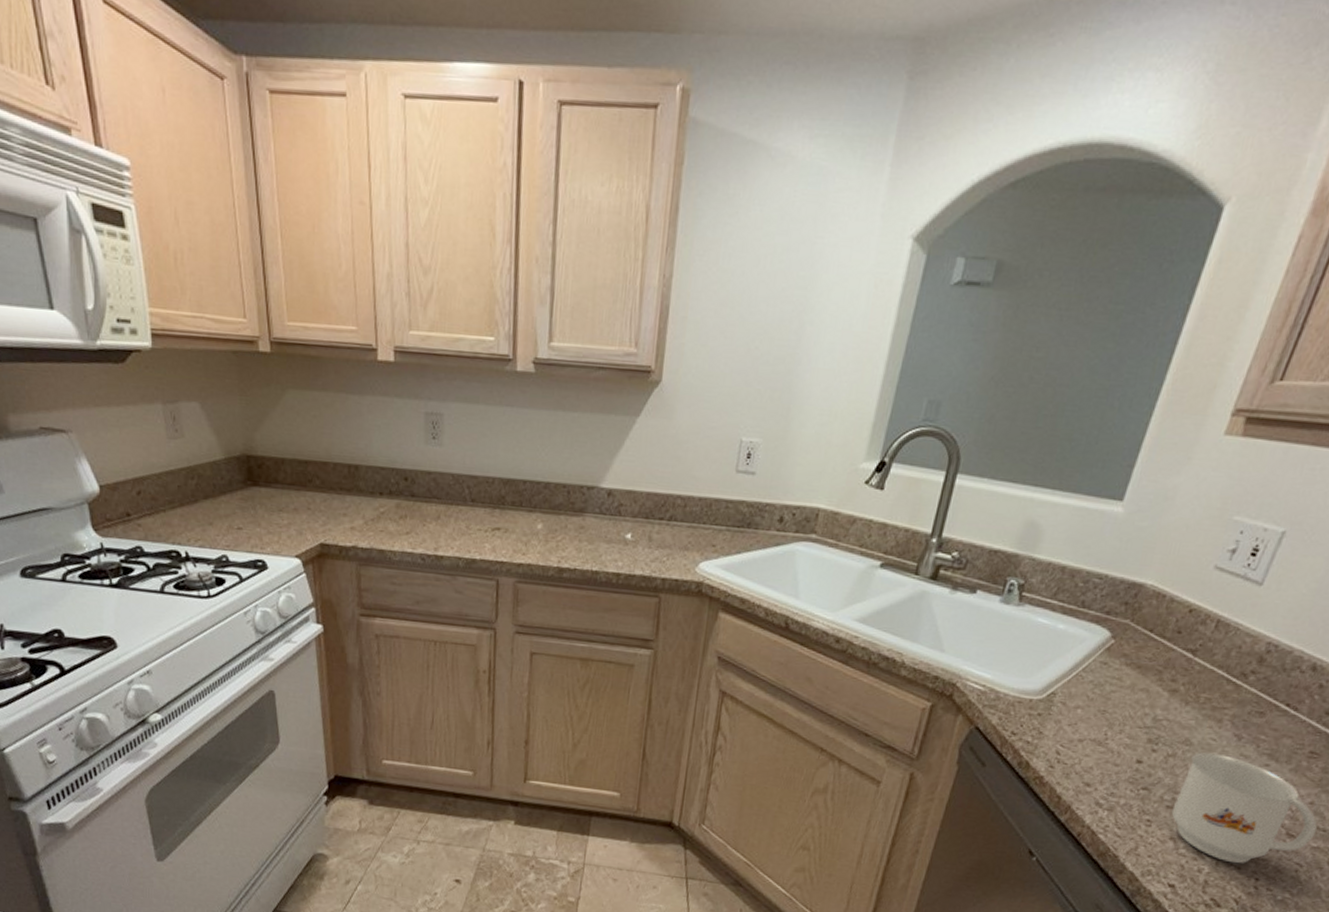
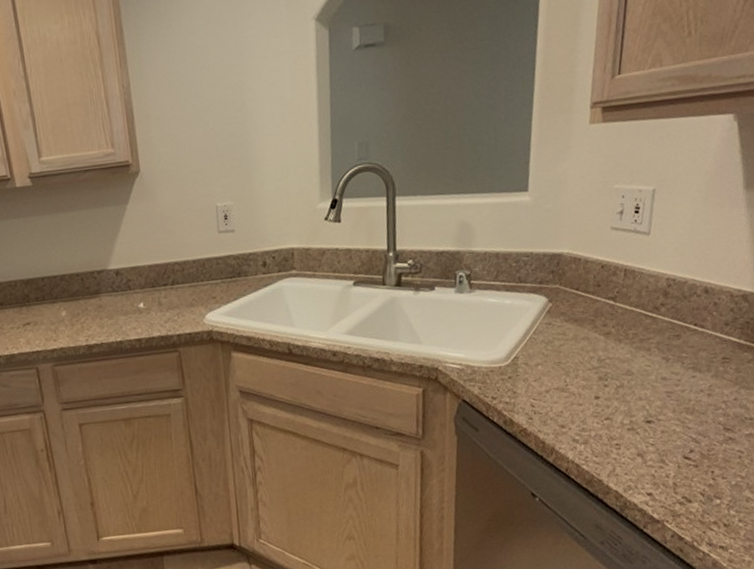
mug: present [1171,752,1317,864] -> none [632,376,745,464]

